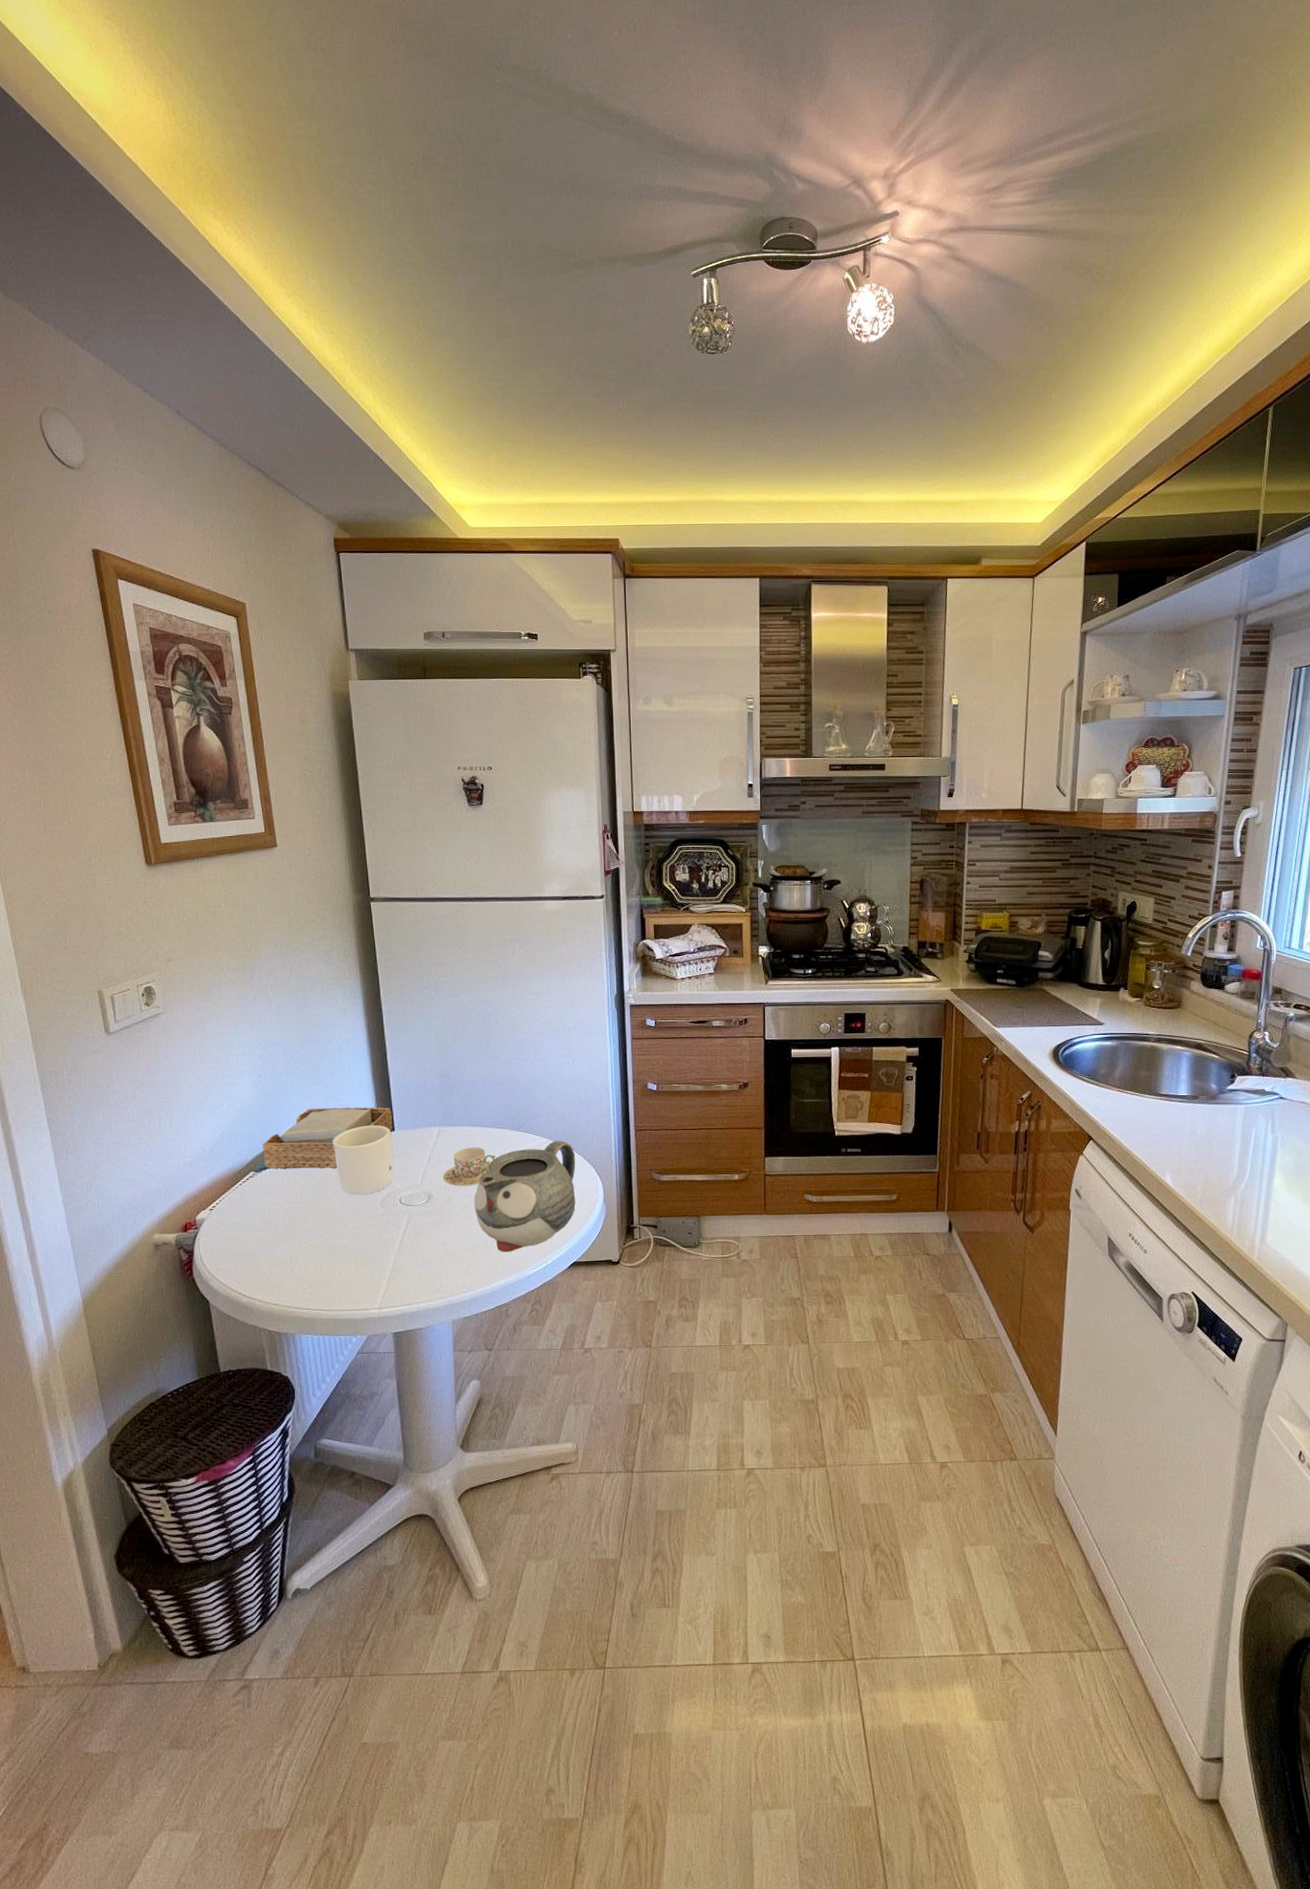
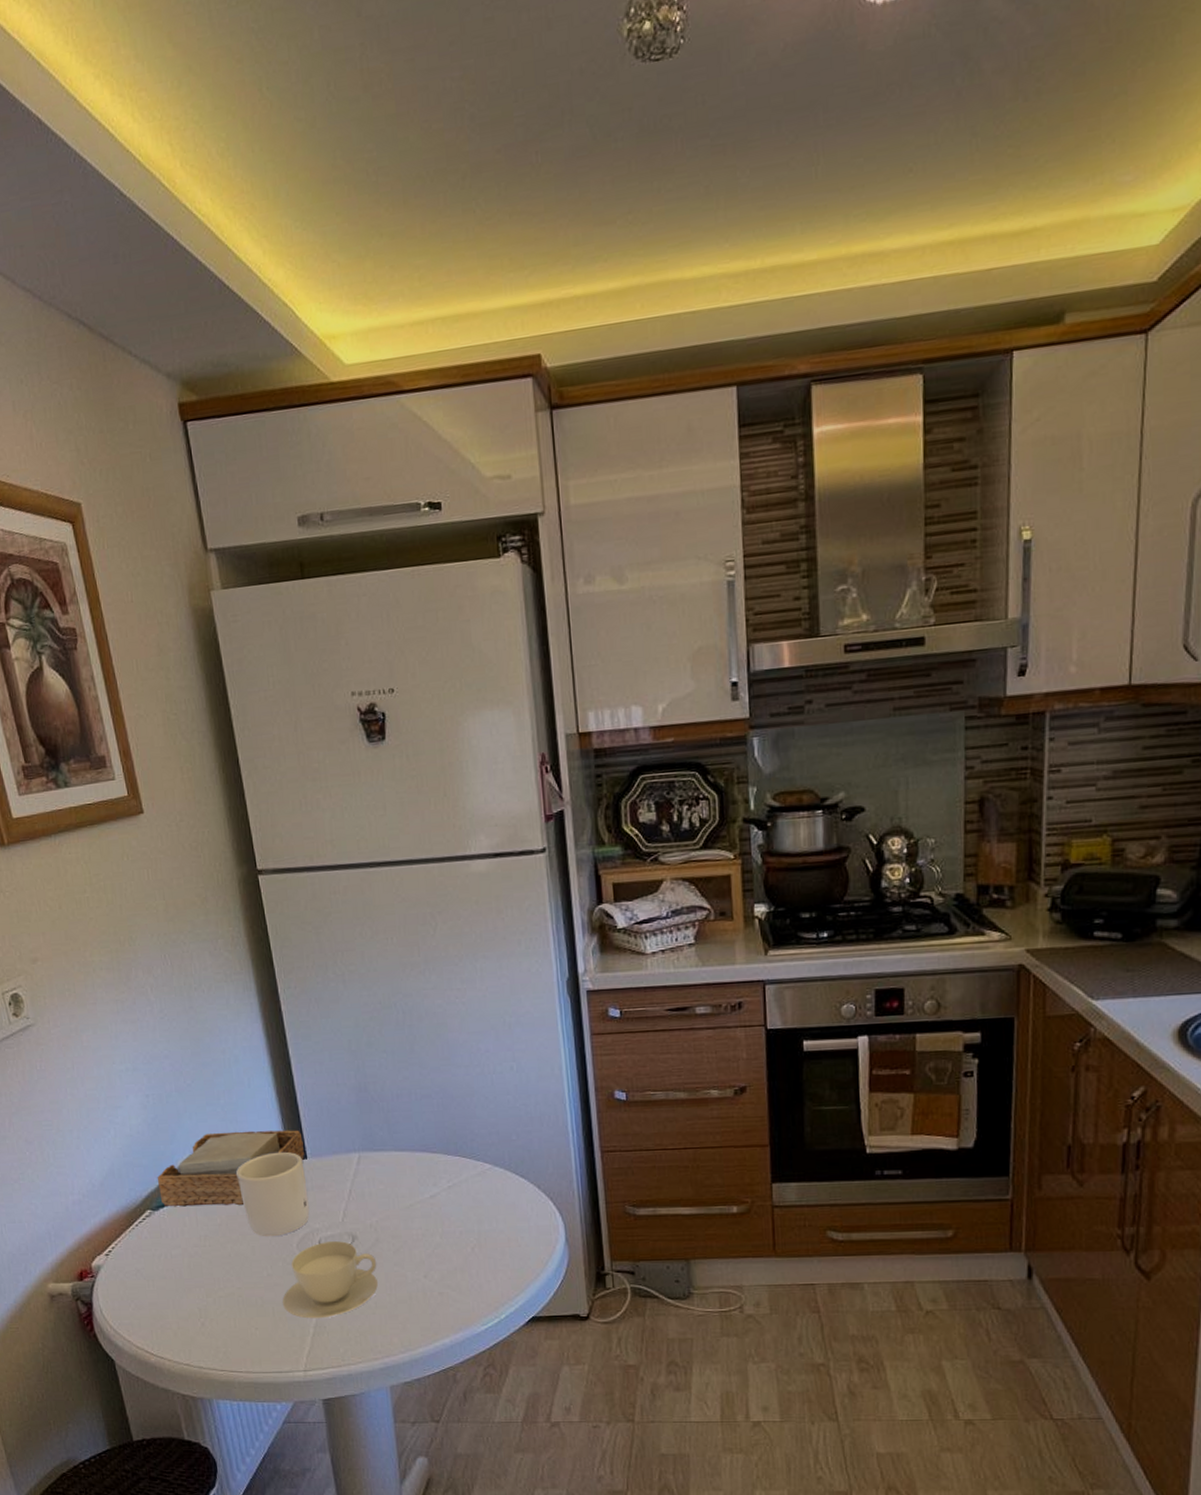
teacup: none [365,1199,448,1264] -> present [282,1241,378,1319]
teacup: present [443,1147,495,1187] -> none [367,1176,429,1225]
teapot: present [474,1141,576,1253] -> none [406,1167,531,1305]

